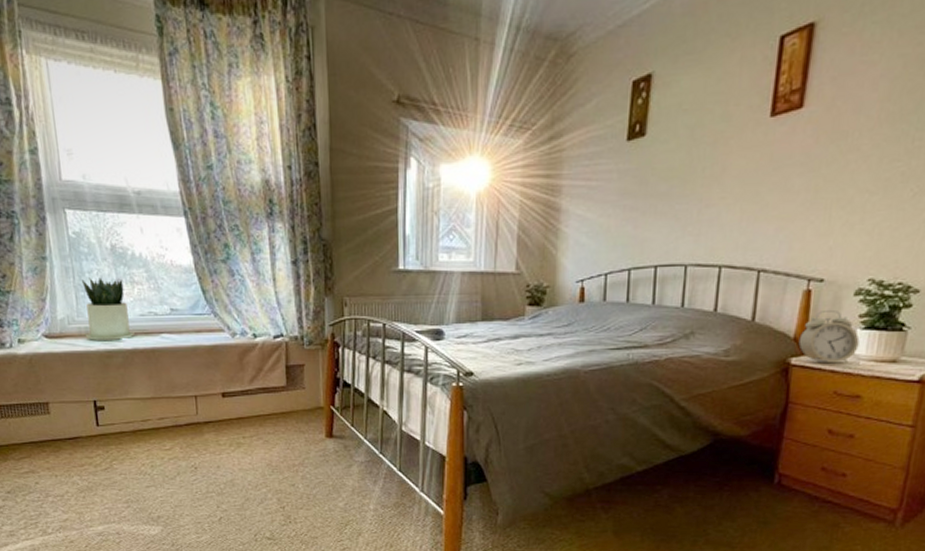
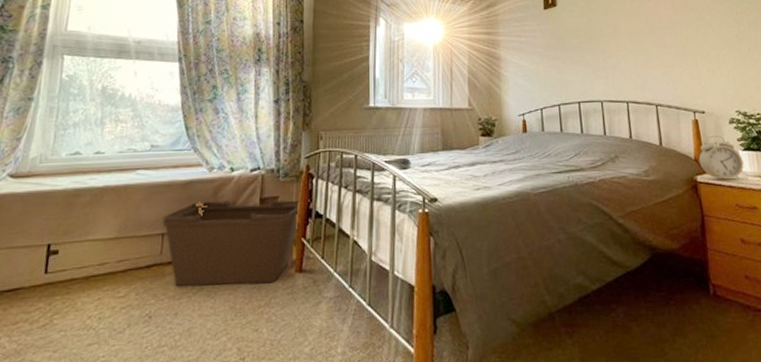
planter: present [82,277,134,342] -> none [56,117,109,180]
bicycle basket: none [193,366,328,446] -> present [162,199,300,287]

